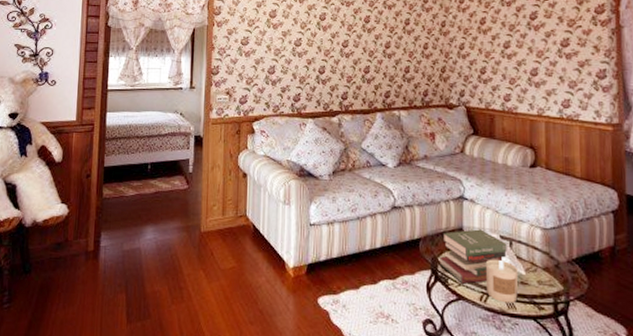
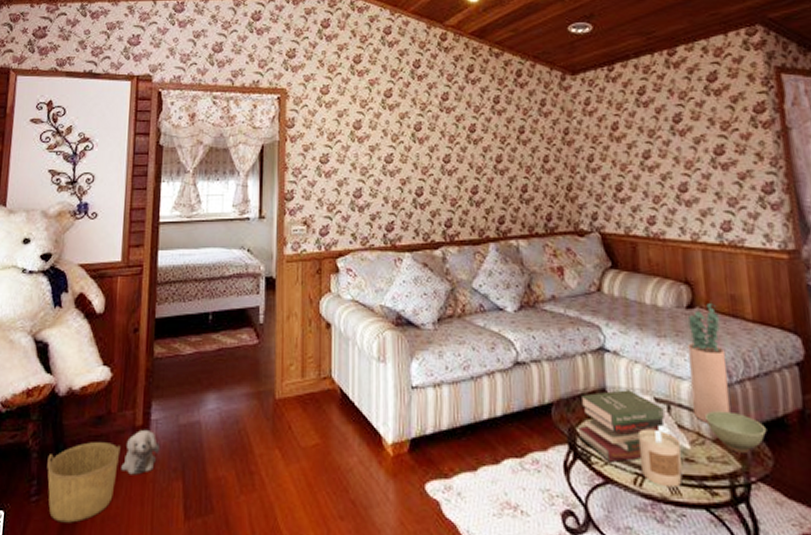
basket: none [16,263,76,325] -> present [47,442,121,523]
plush toy: none [76,253,107,289] -> present [121,429,159,475]
vase: none [529,161,559,256] -> present [688,300,730,423]
bowl: none [539,246,585,278] -> present [705,410,767,453]

